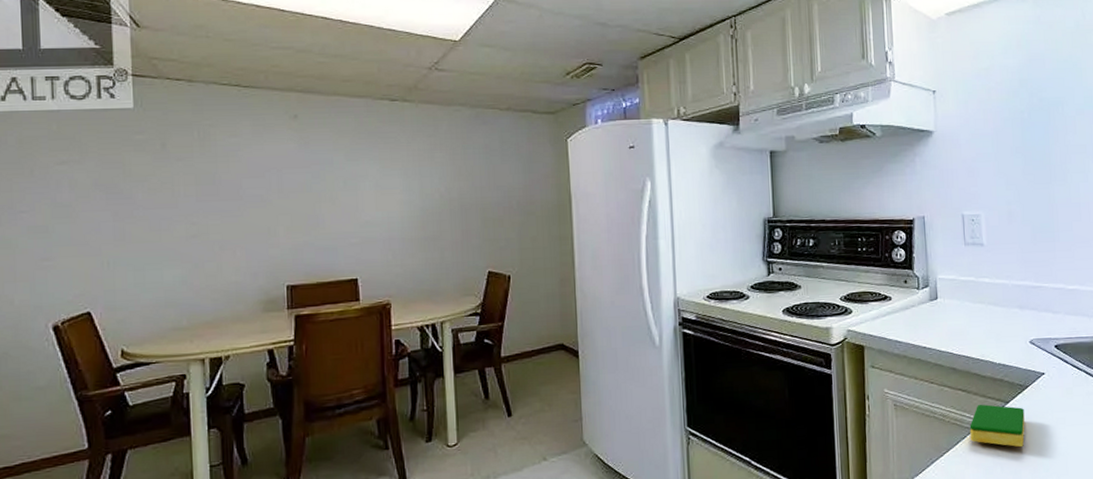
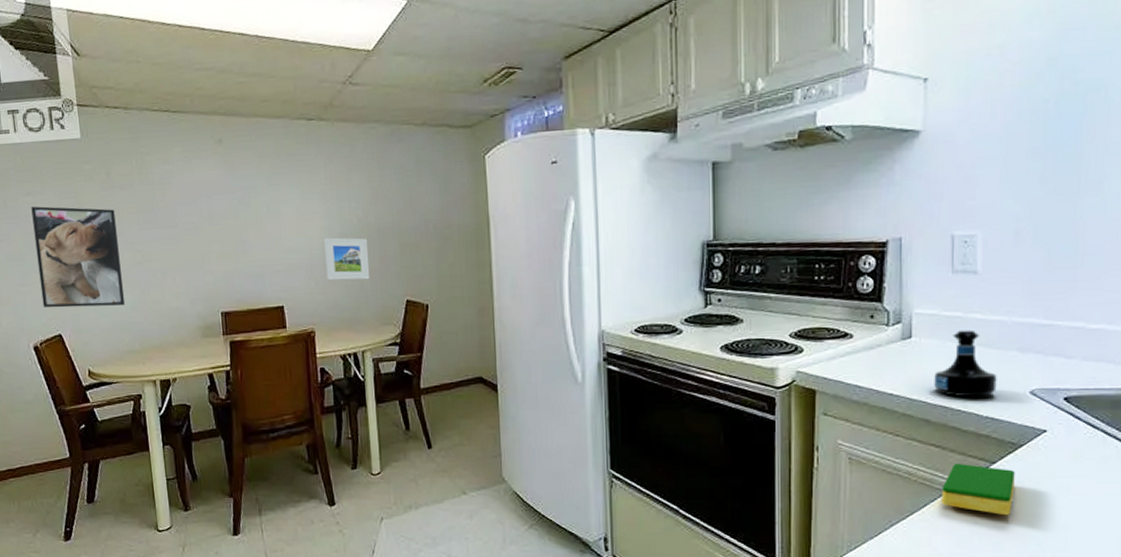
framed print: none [65,176,174,284] -> present [31,206,125,308]
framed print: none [404,211,452,253] -> present [324,237,370,280]
tequila bottle: none [957,291,1005,348] -> present [934,330,997,398]

